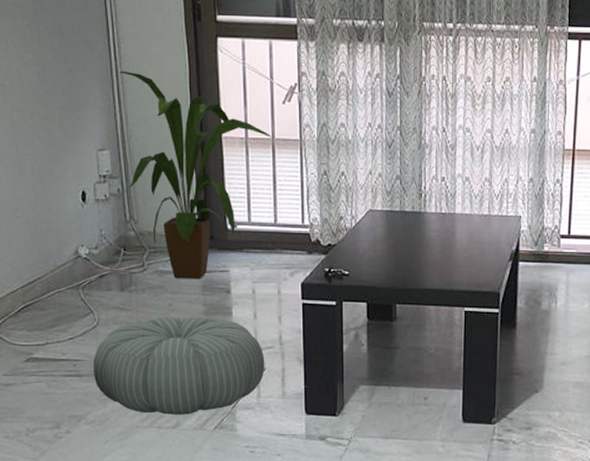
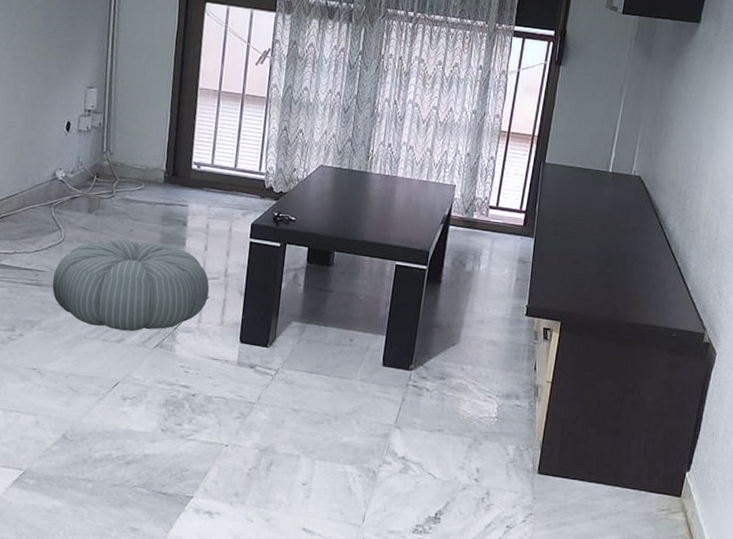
house plant: present [120,70,272,279] -> none [109,21,242,210]

